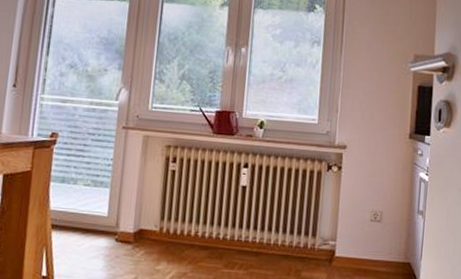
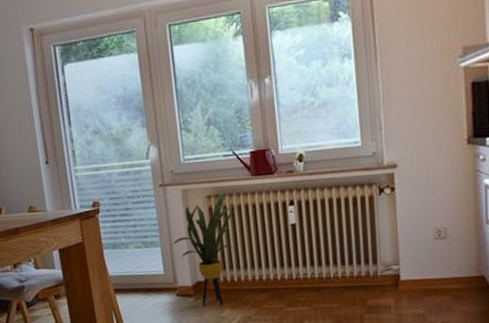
house plant: none [121,142,195,257] -> present [171,190,239,306]

